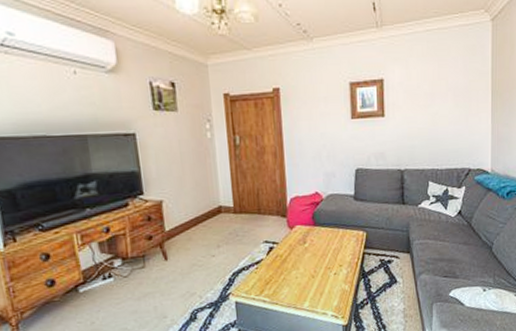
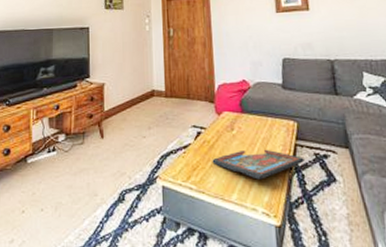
religious icon: none [284,259,371,288] -> present [212,149,305,180]

